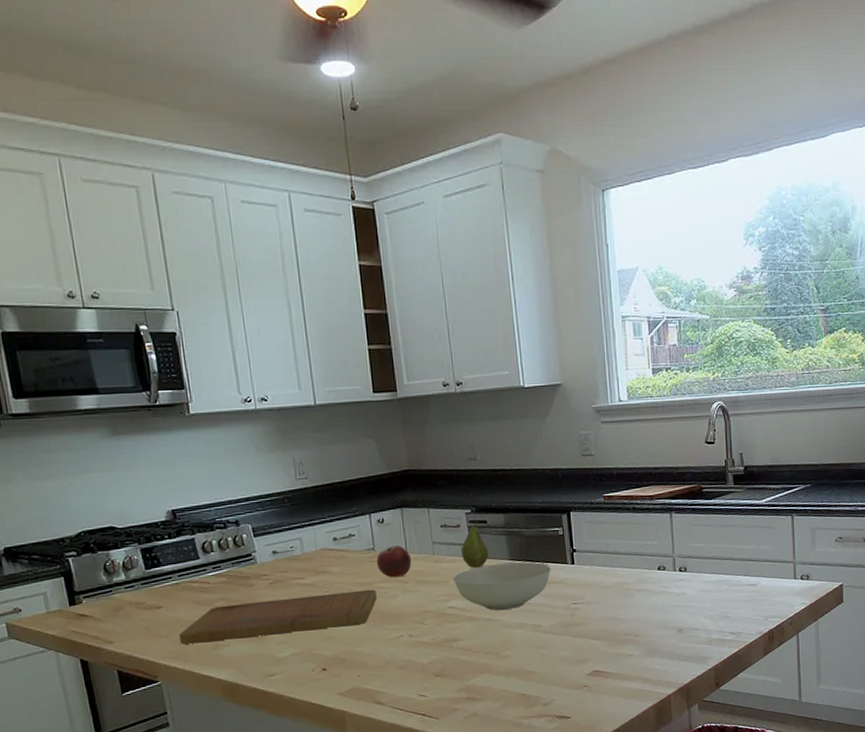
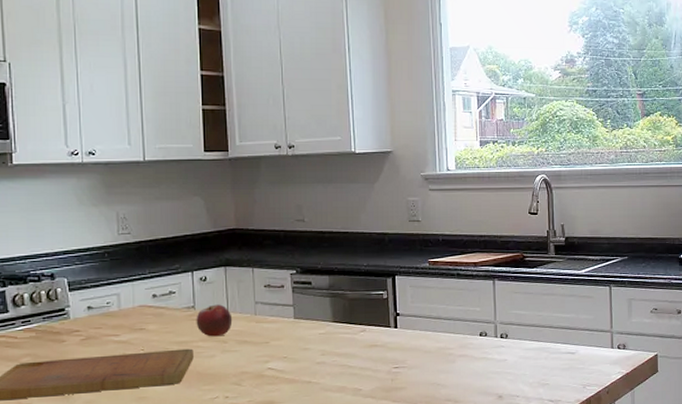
bowl: present [452,562,551,611] -> none [273,324,374,373]
fruit: present [460,520,489,568] -> none [283,281,312,329]

